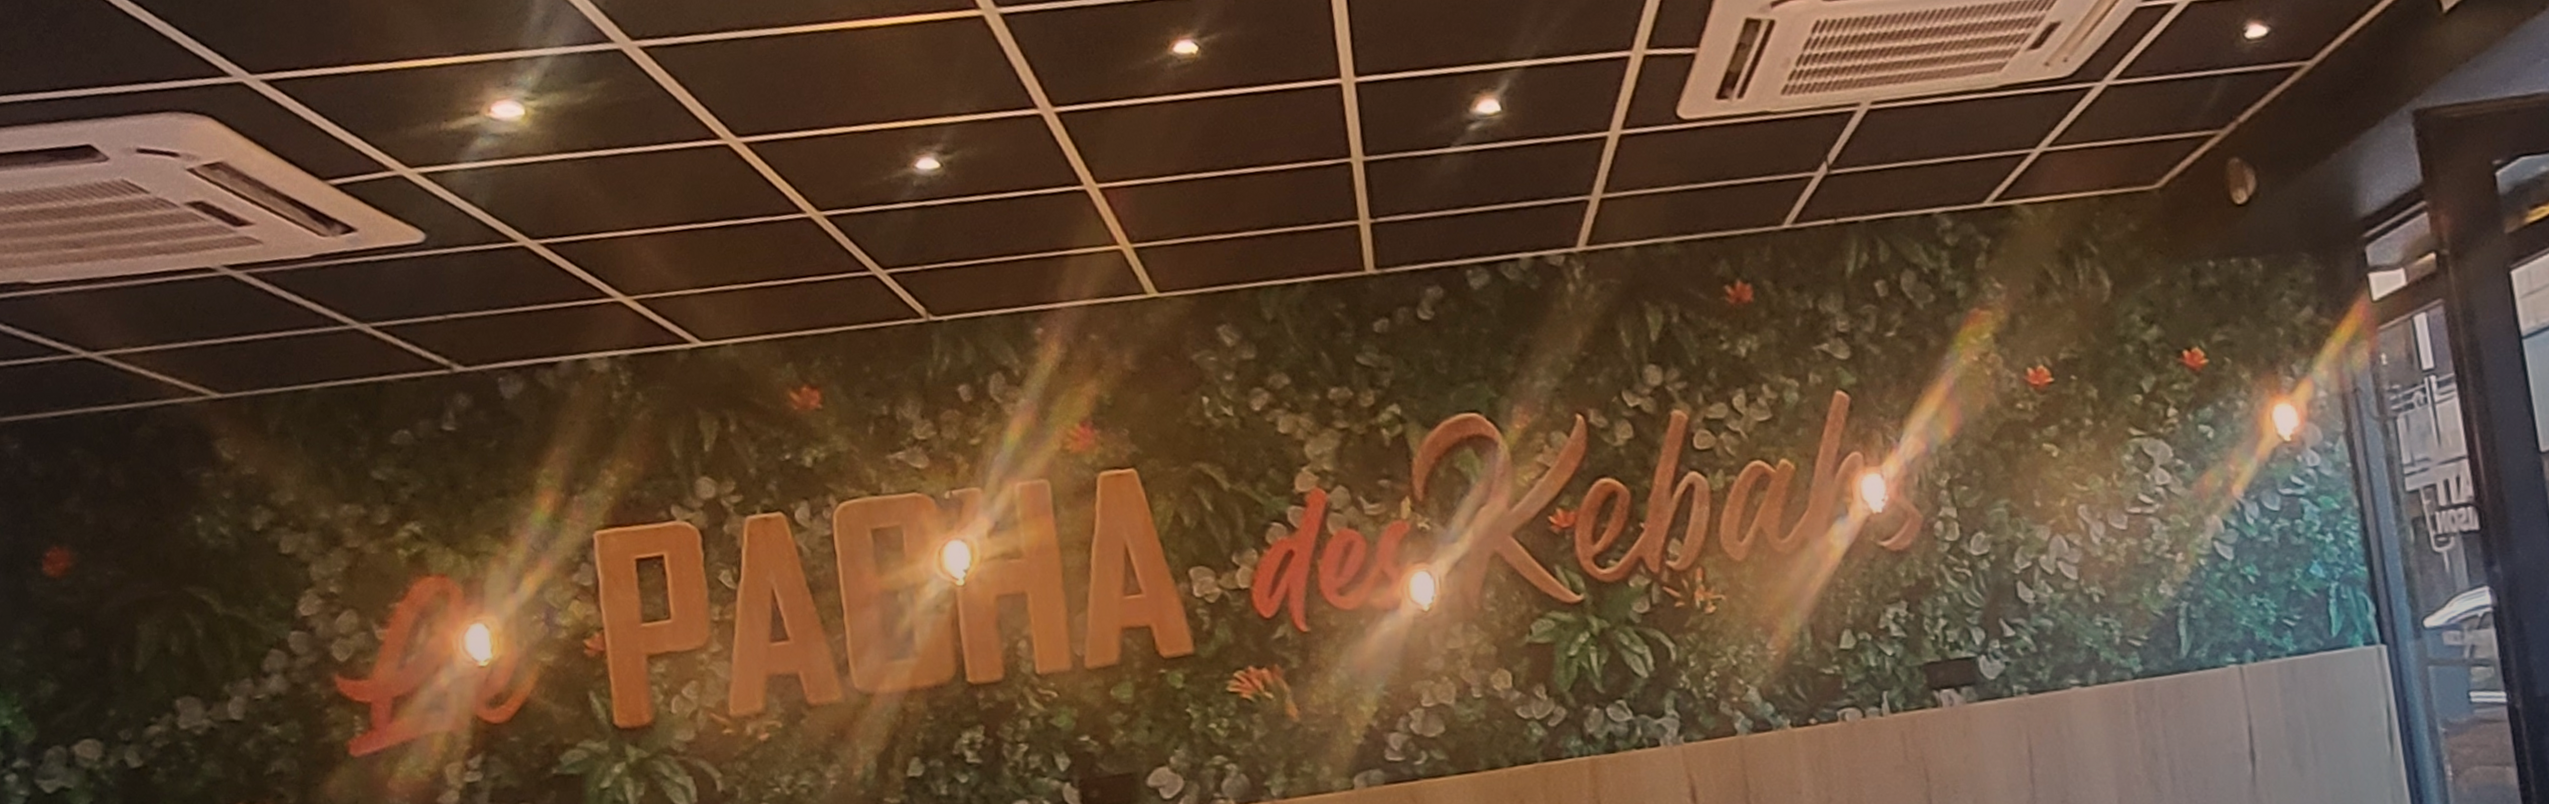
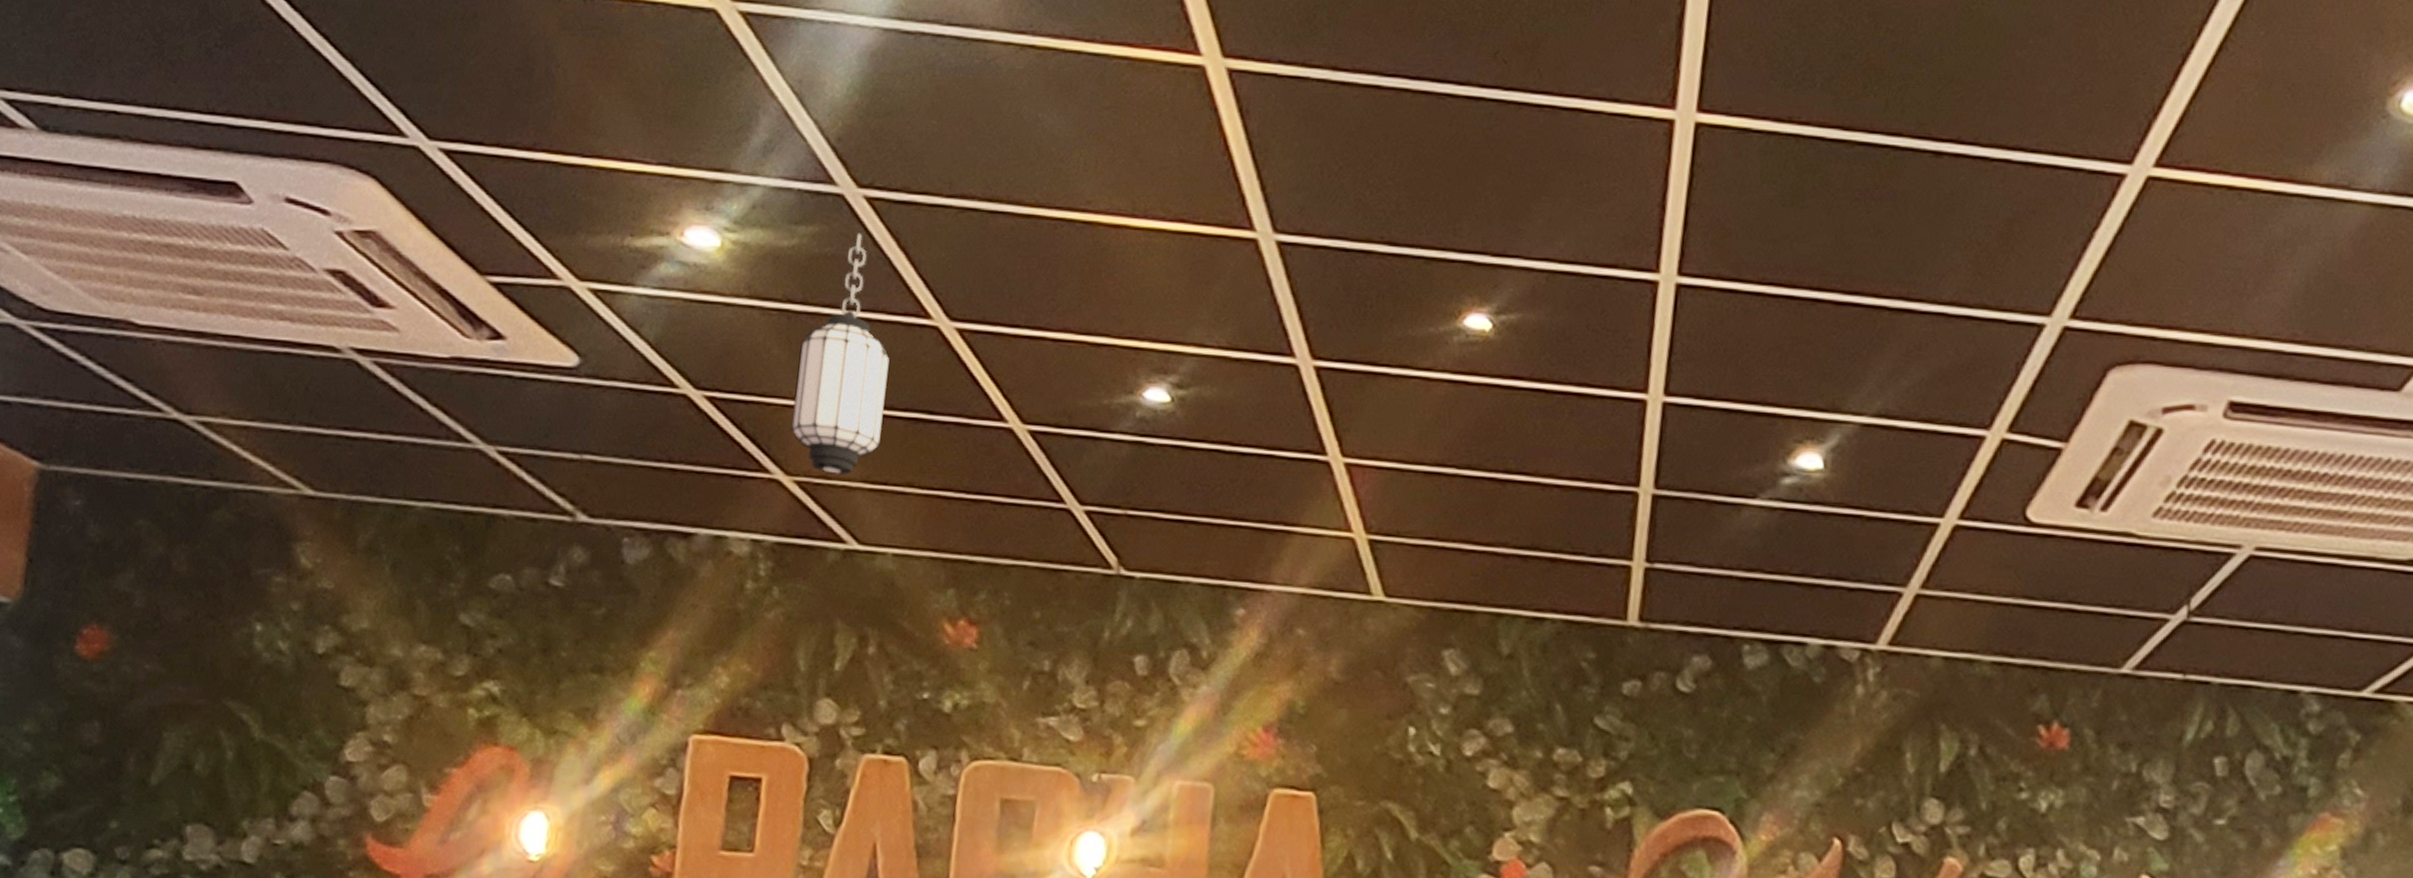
hanging lantern: none [613,78,700,287] -> present [790,232,890,475]

